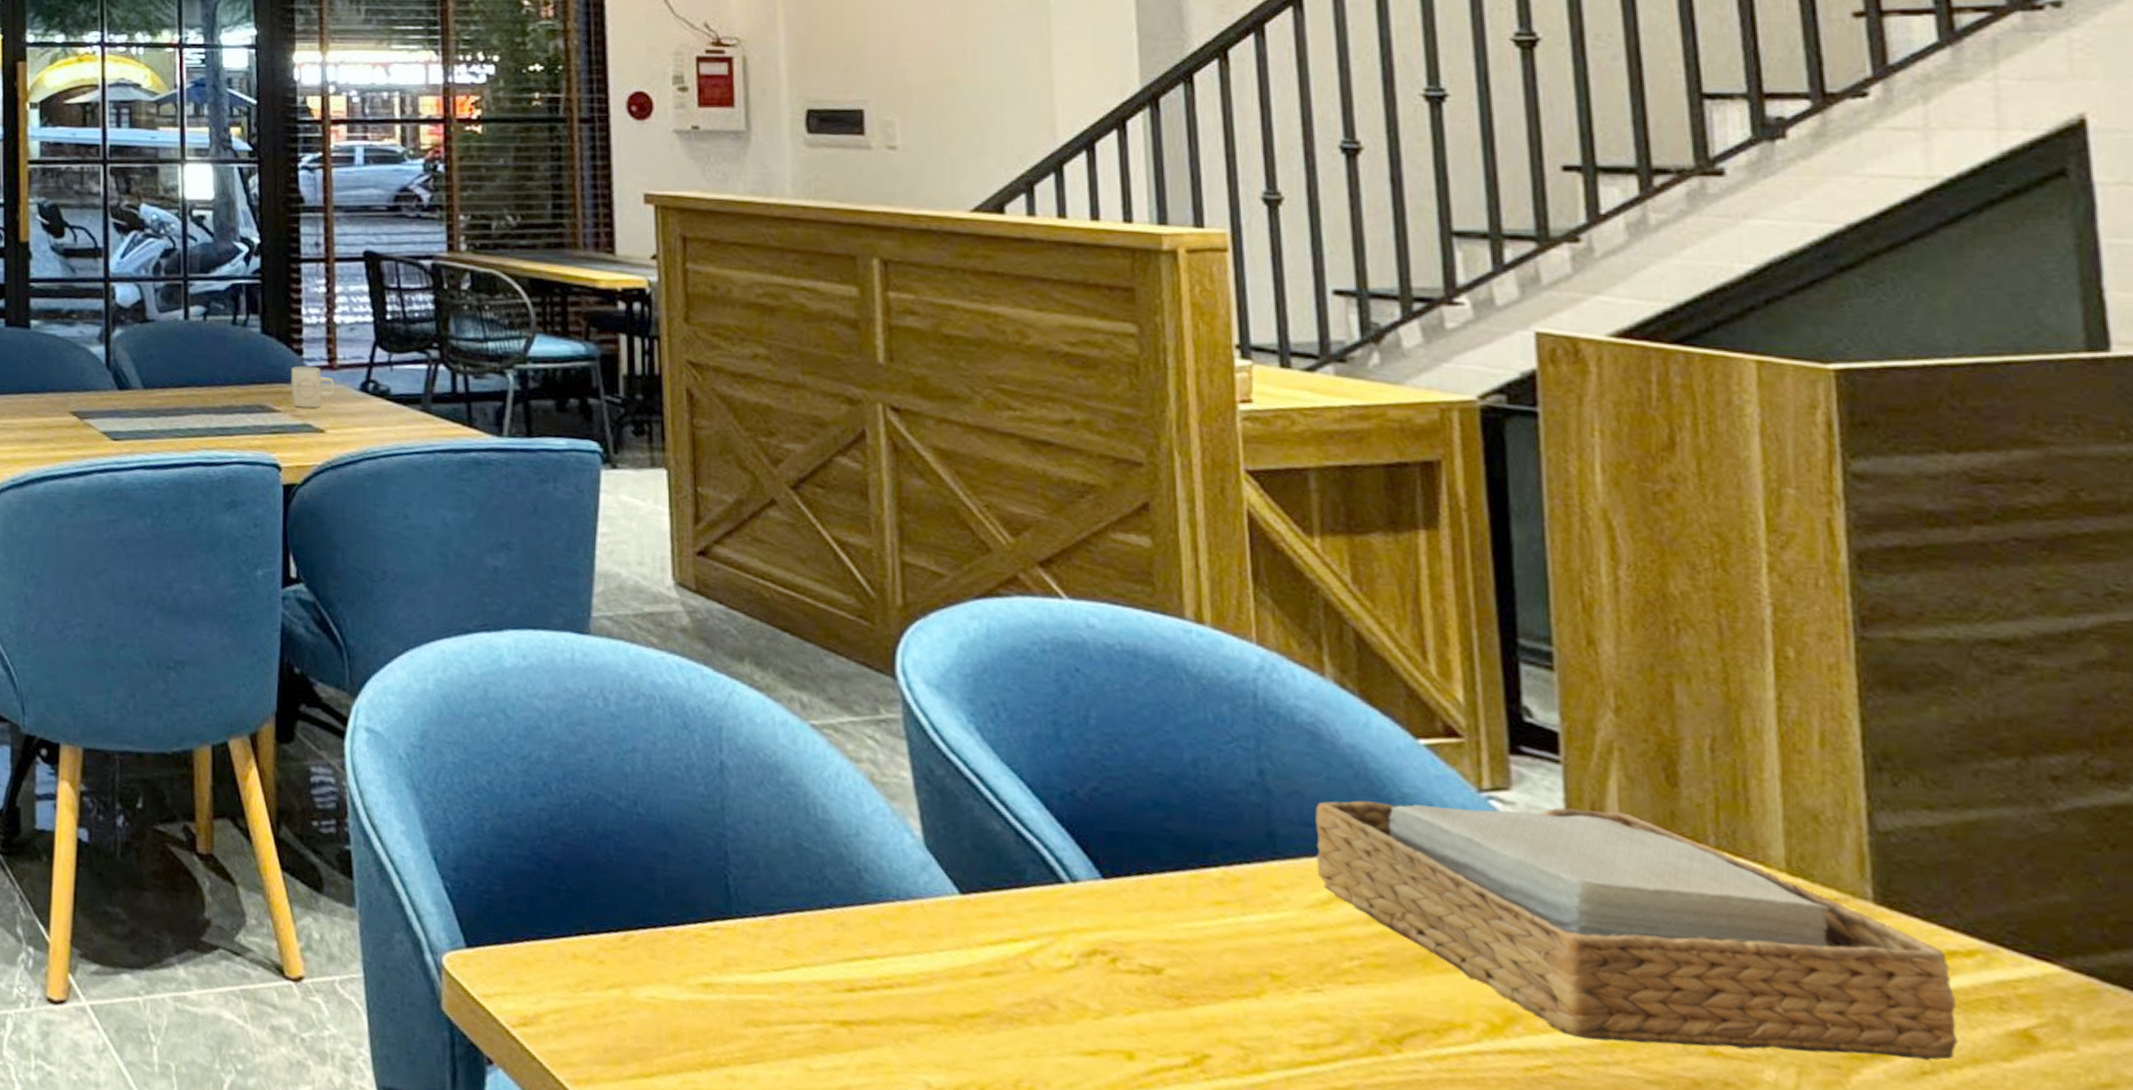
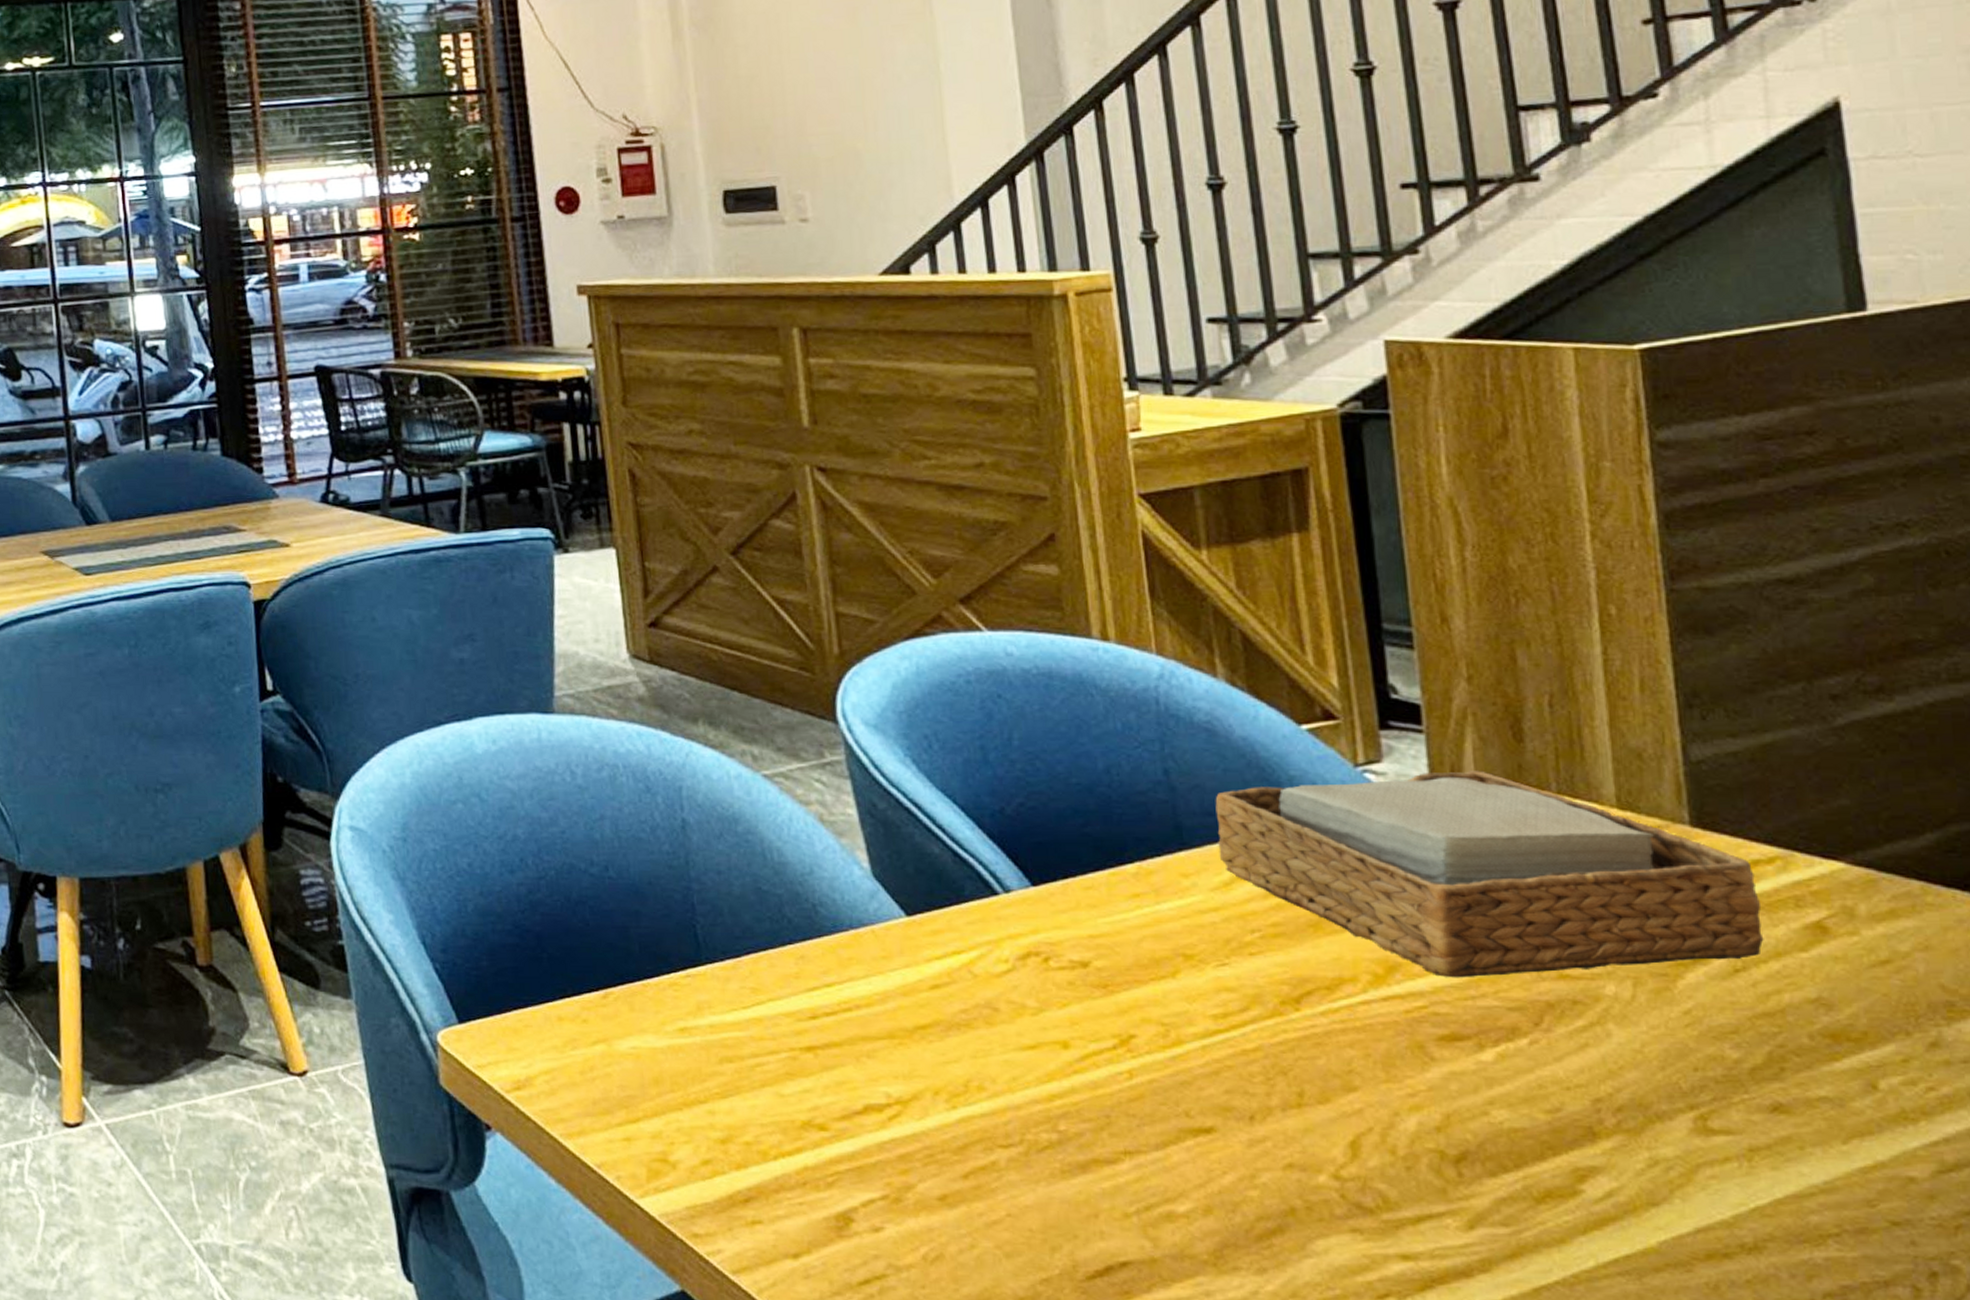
mug: present [290,366,335,408] -> none [252,483,297,525]

